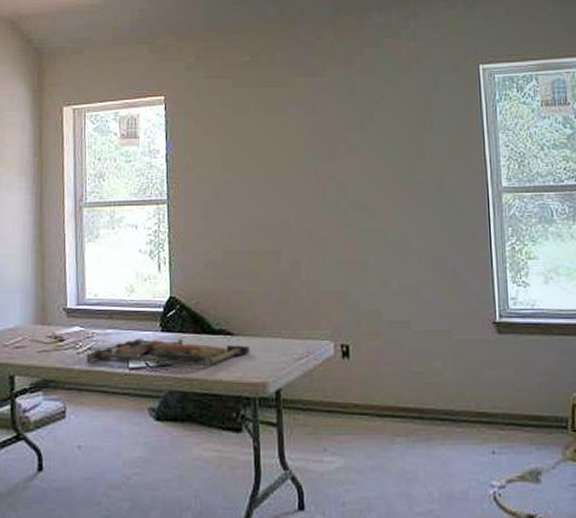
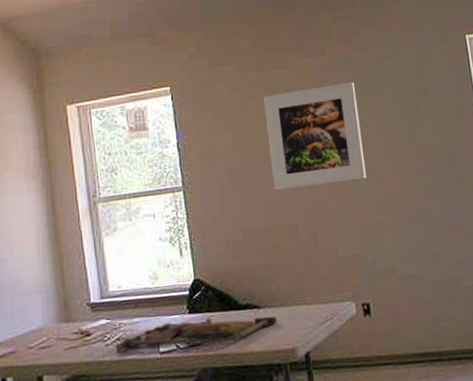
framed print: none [256,105,358,213] -> present [263,81,367,191]

